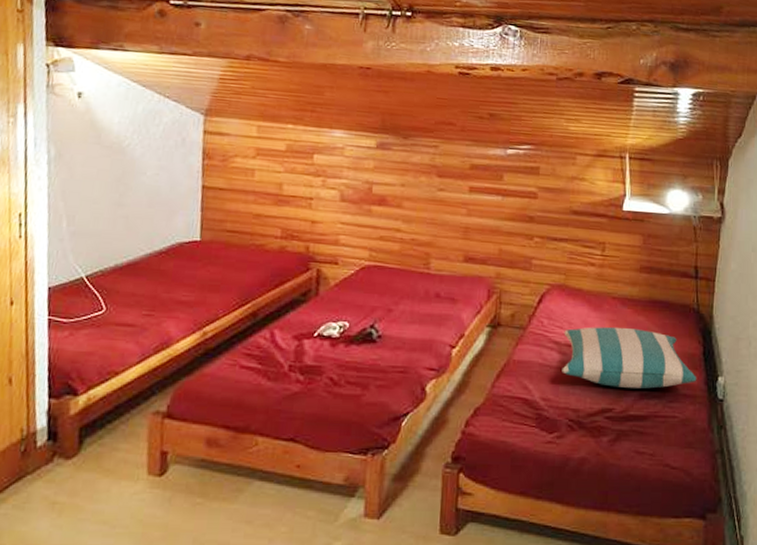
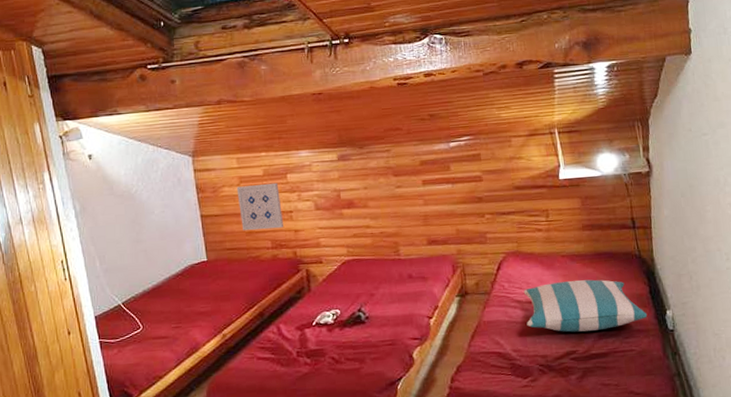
wall art: none [249,159,302,216] -> present [236,182,283,231]

